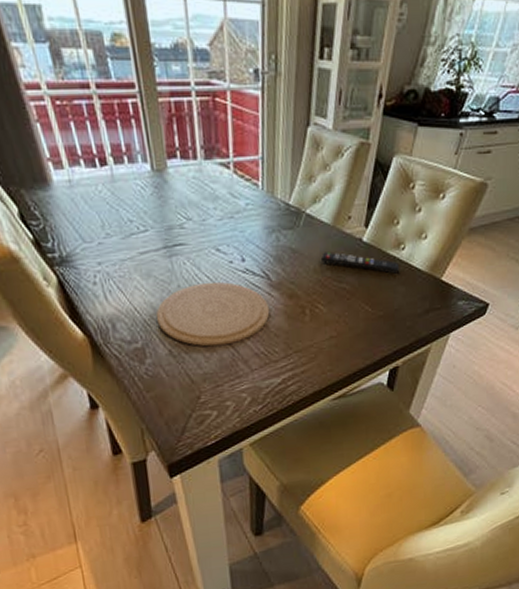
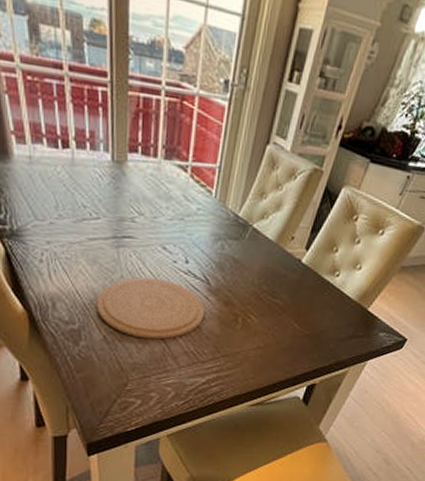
remote control: present [320,251,399,274] -> none [259,266,331,298]

